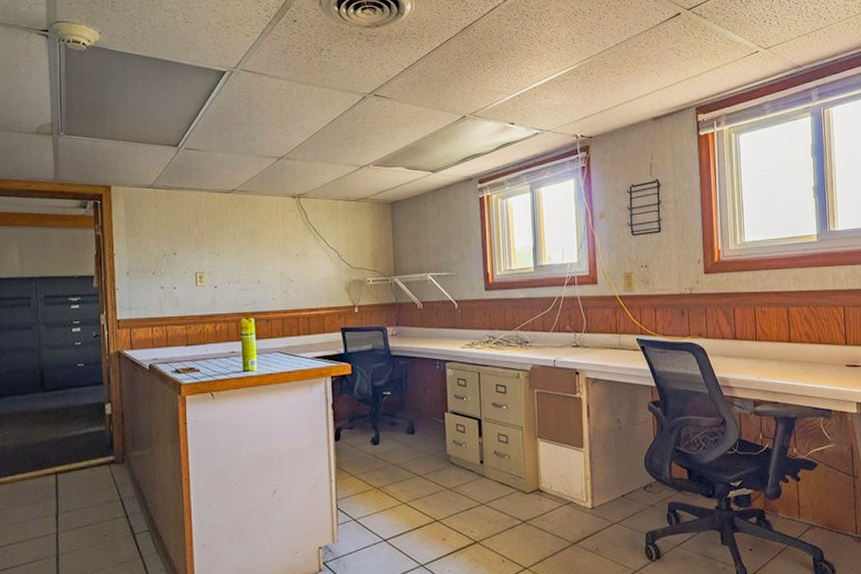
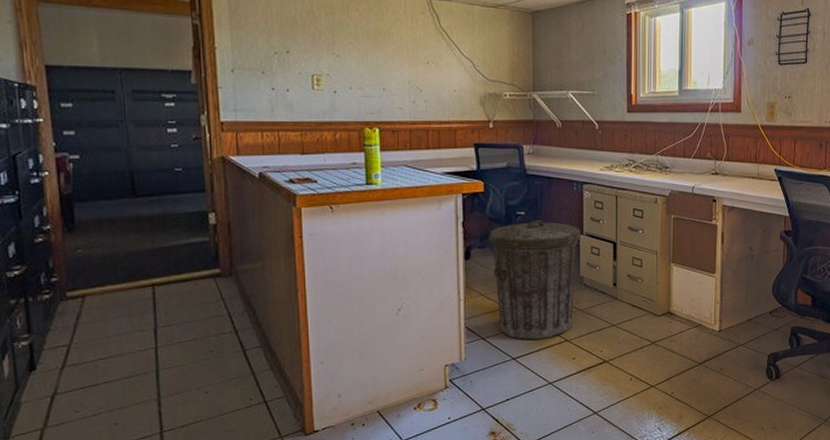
trash can: none [357,400,446,521] -> present [489,221,581,340]

